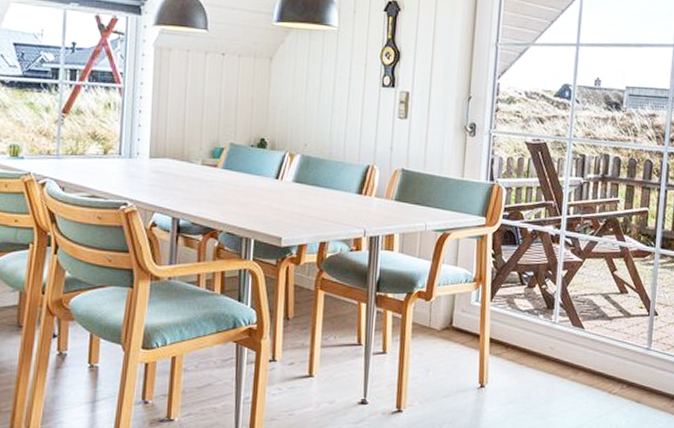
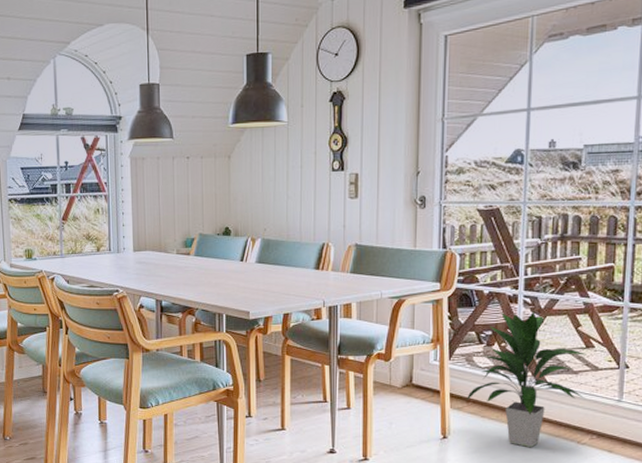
indoor plant: none [505,251,621,398] -> present [465,311,587,448]

